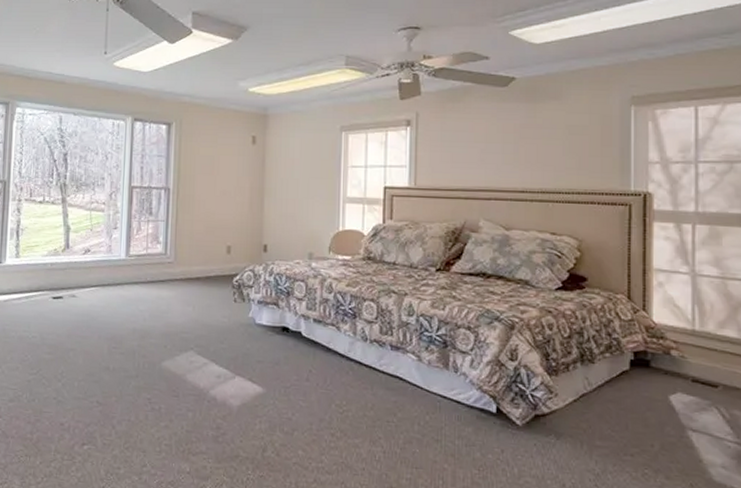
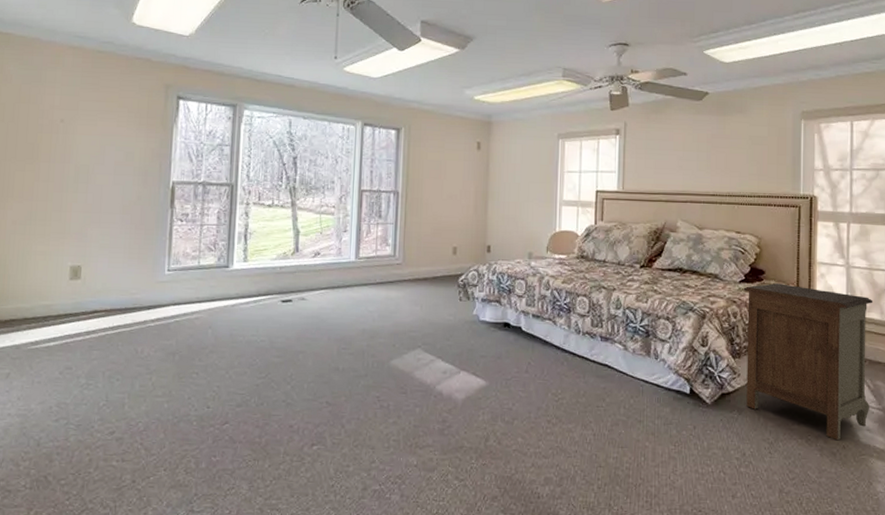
nightstand: none [560,292,728,477] -> present [743,283,873,441]

